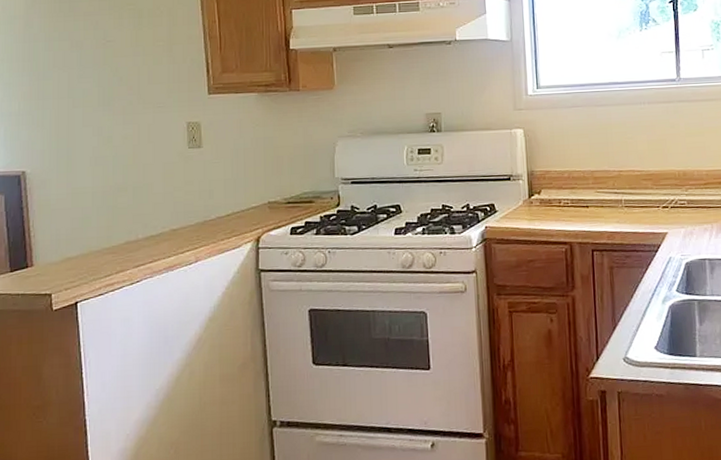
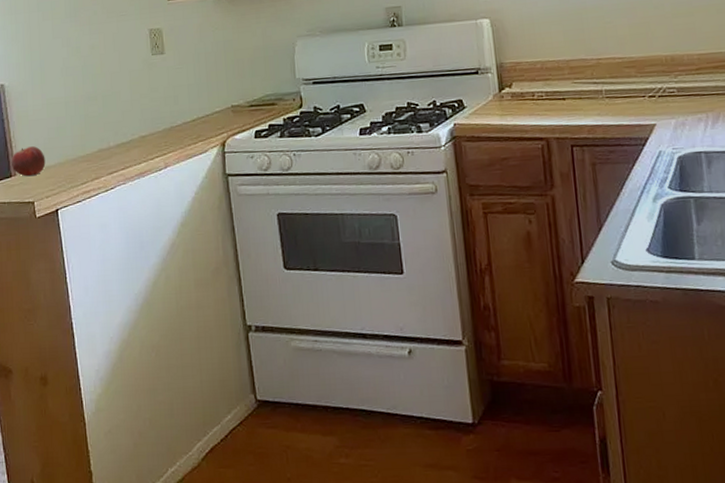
fruit: none [28,235,67,268] -> present [11,145,46,177]

